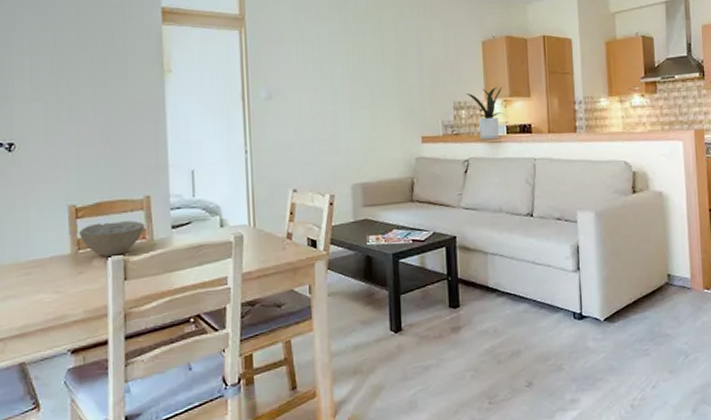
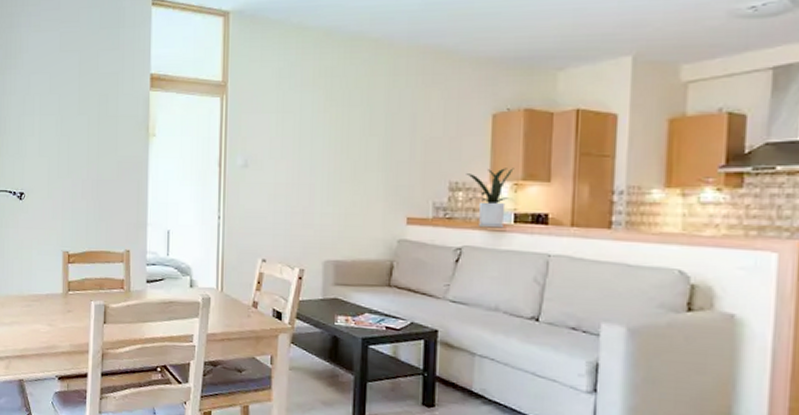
bowl: present [79,221,145,257] -> none [70,269,124,301]

